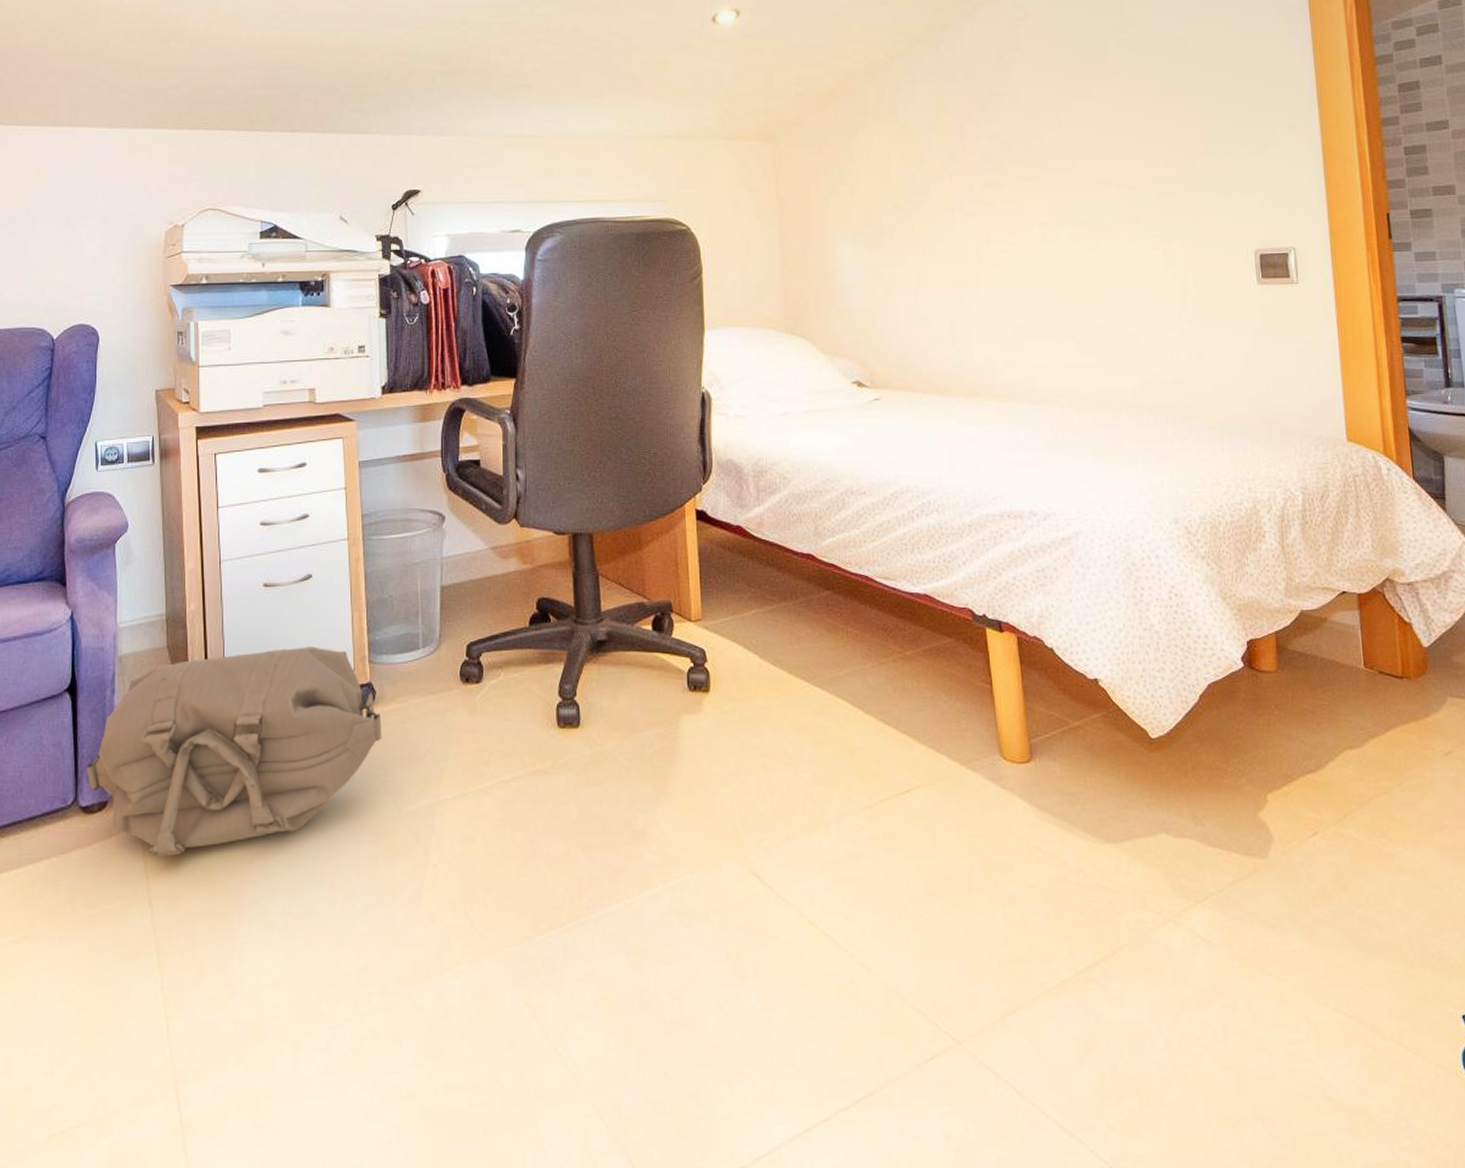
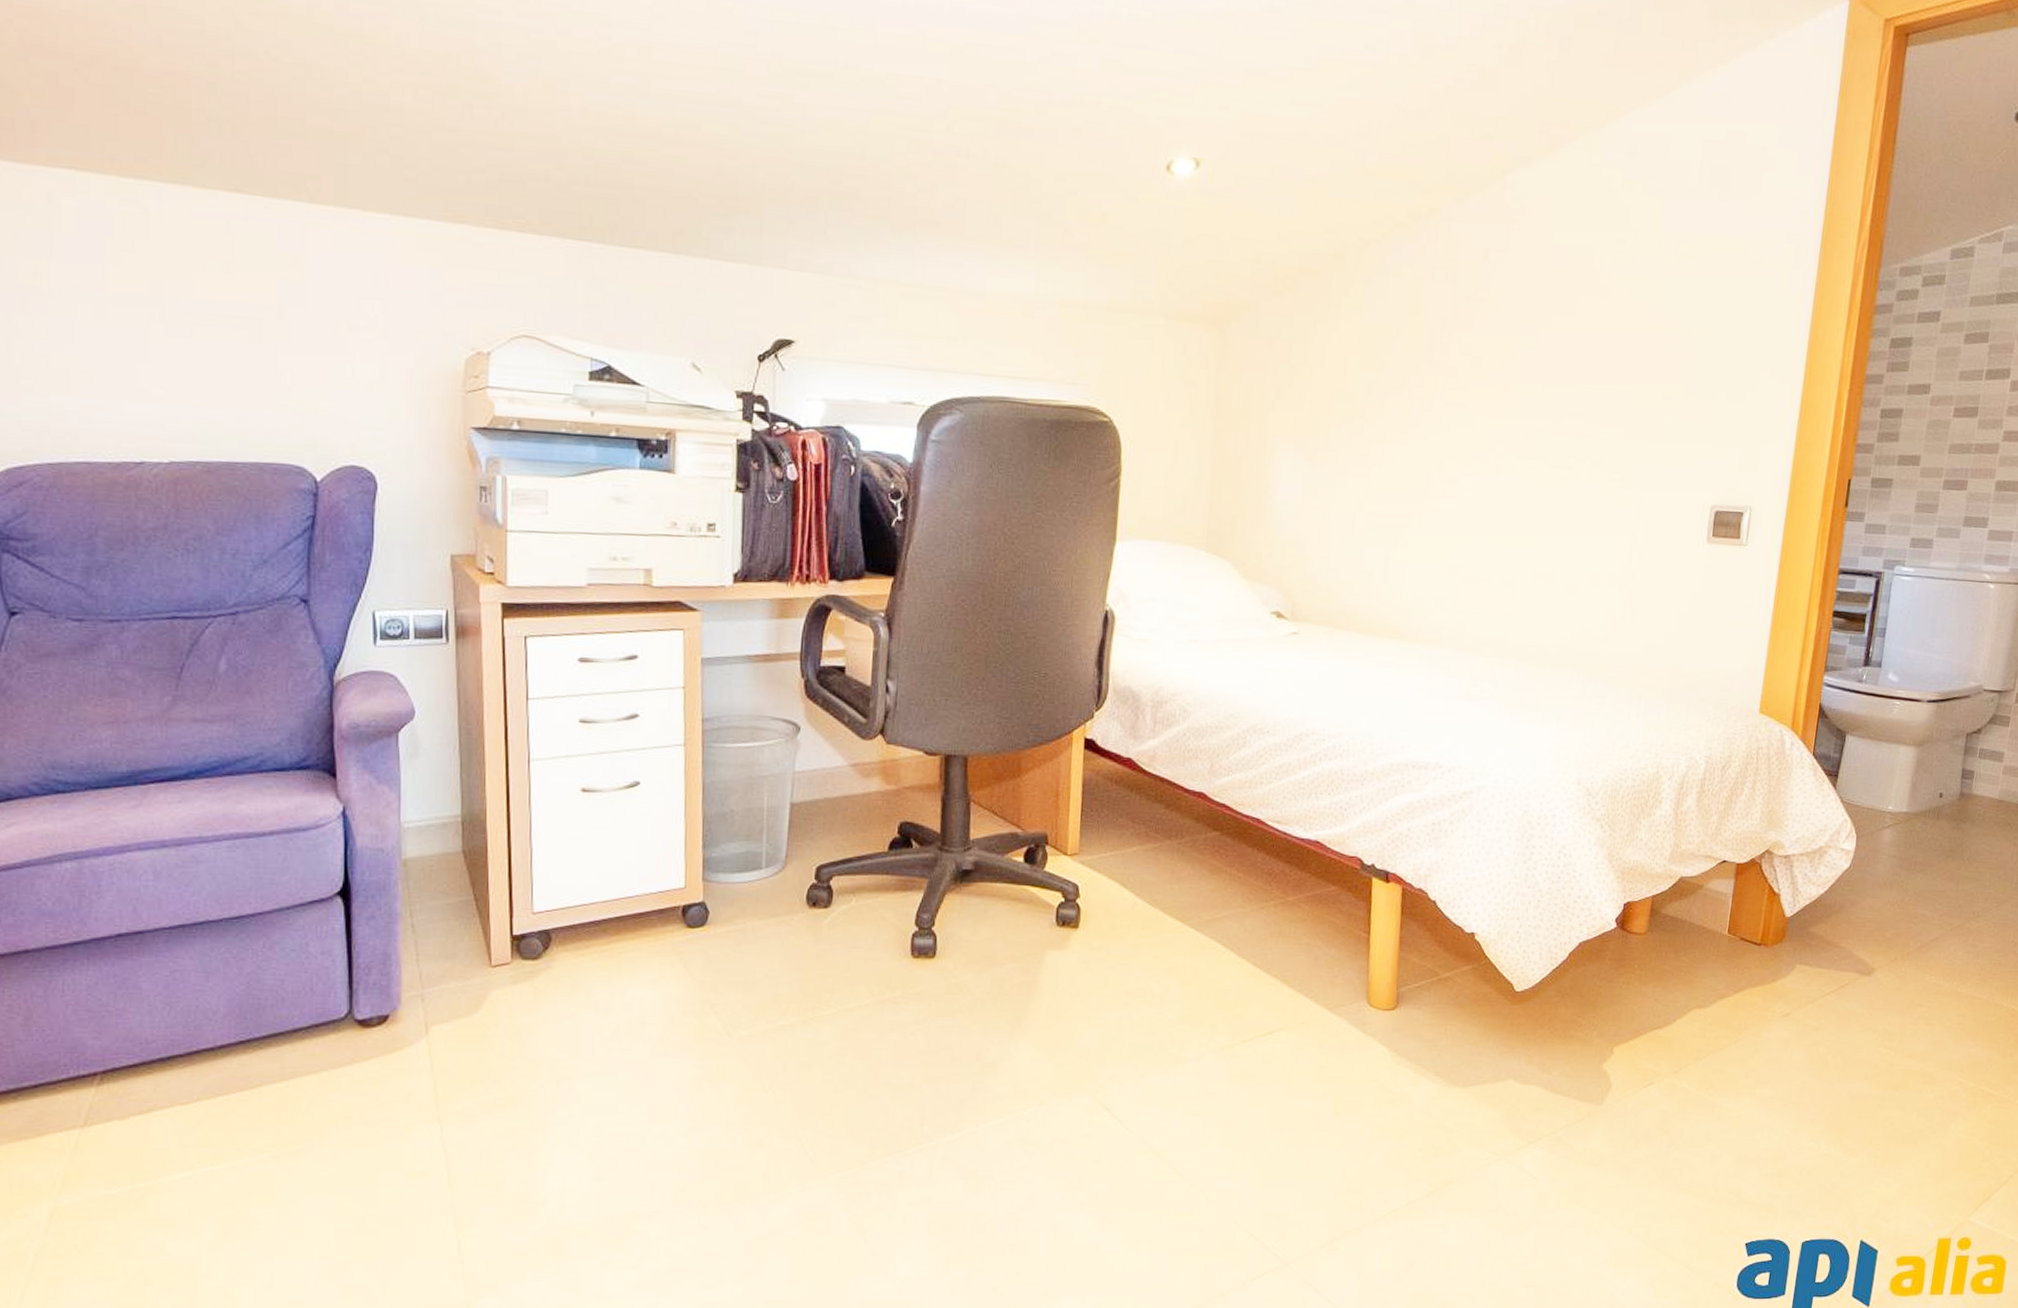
duffel bag: present [86,646,382,857] -> none [363,860,715,1074]

